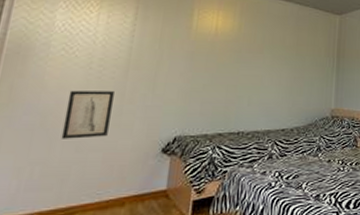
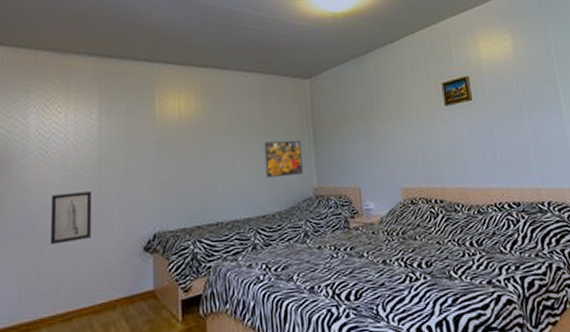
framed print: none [290,65,326,97] -> present [264,140,304,178]

